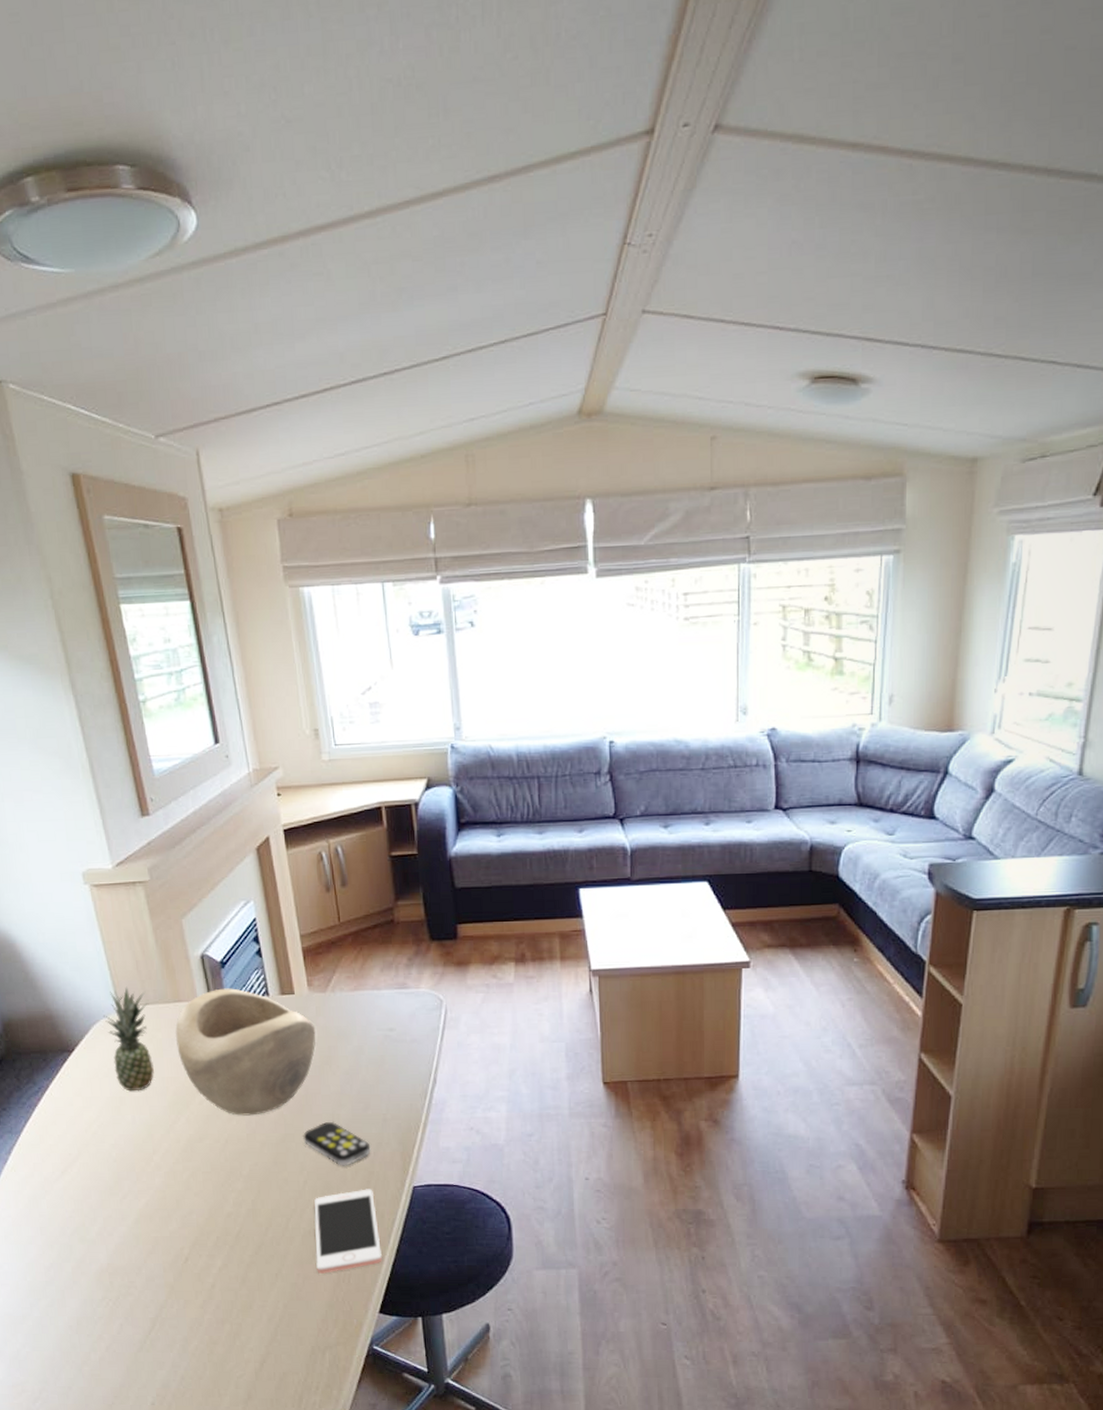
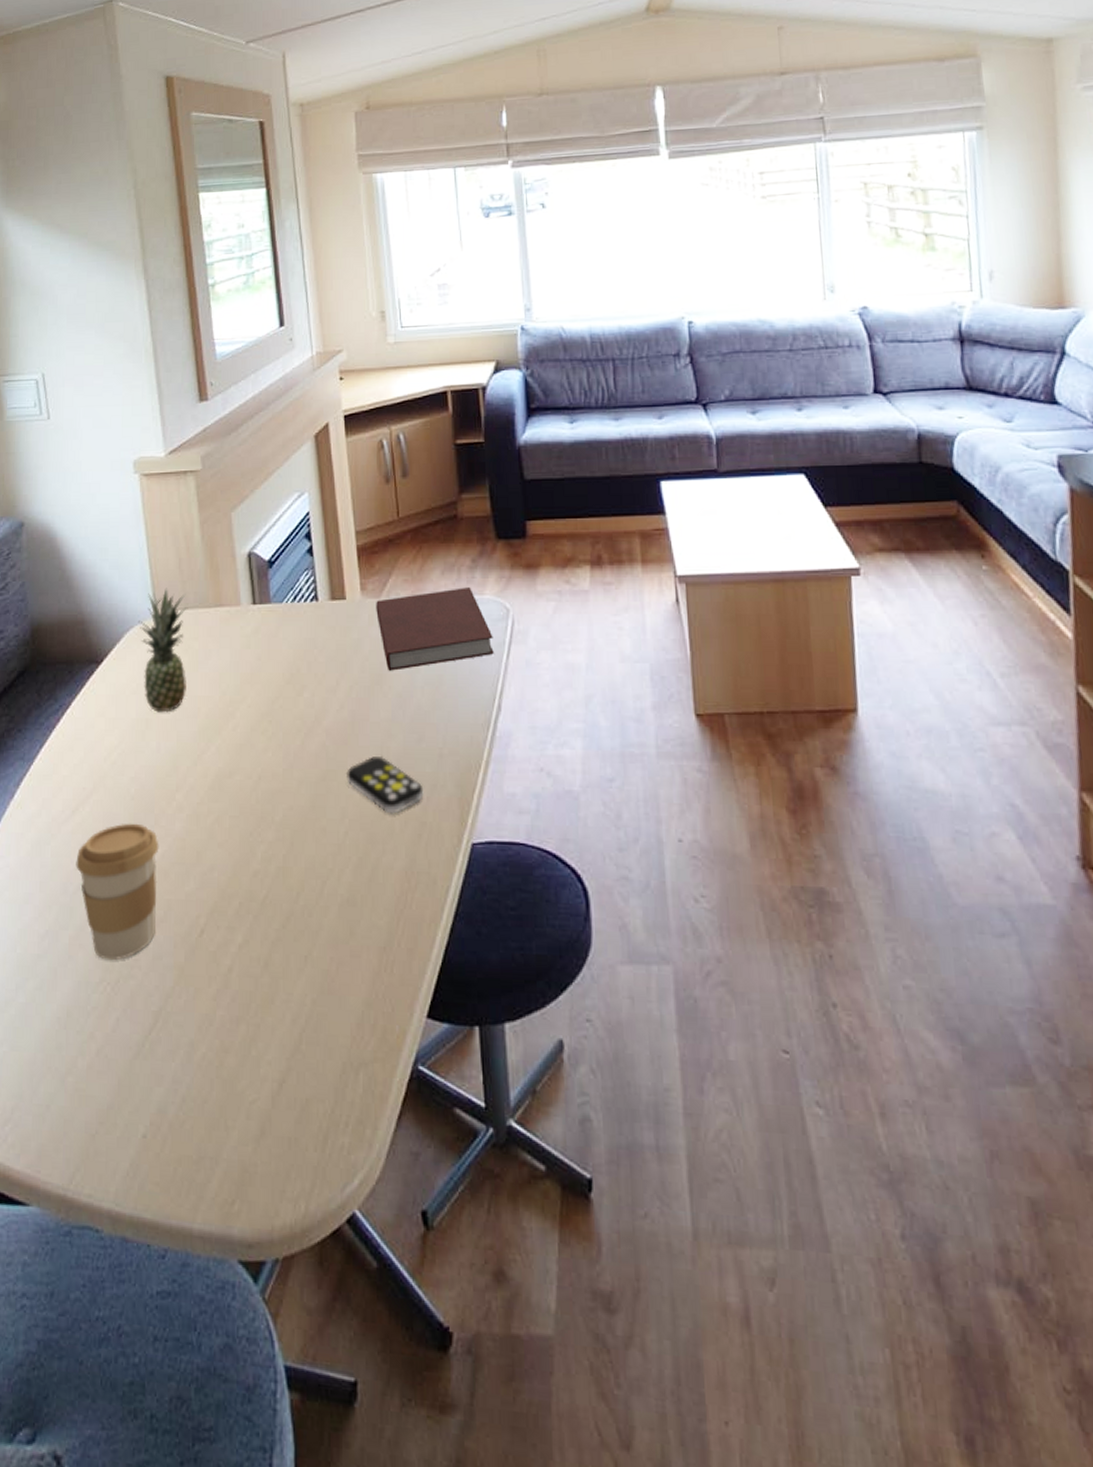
coffee cup: none [70,1180,146,1283] -> present [76,823,159,961]
decorative bowl: present [175,988,316,1116] -> none [213,591,367,746]
cell phone: present [314,1189,382,1274] -> none [354,845,432,959]
notebook: none [322,982,429,1053] -> present [376,587,494,671]

